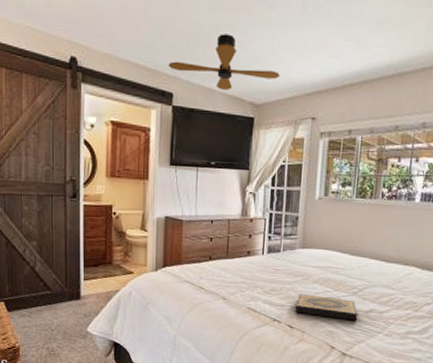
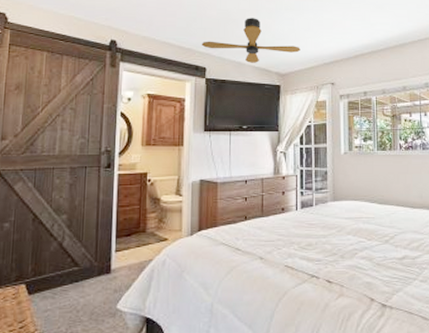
hardback book: present [295,293,357,321] -> none [332,246,392,269]

